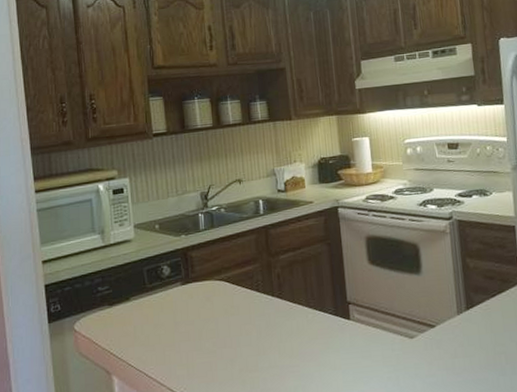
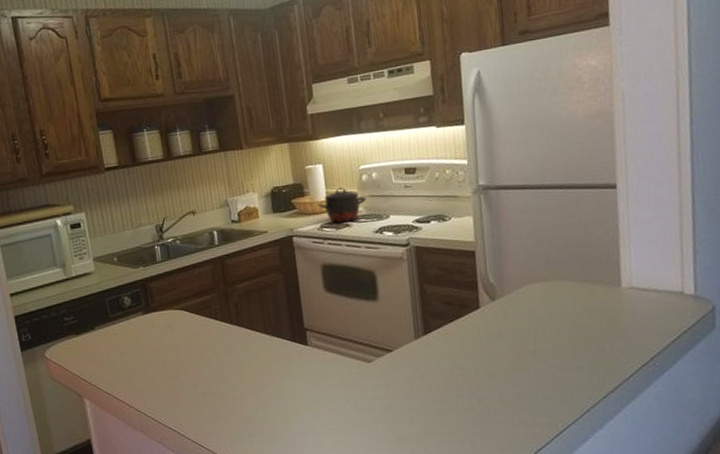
cooking pot: none [363,160,411,195] -> present [317,187,367,224]

